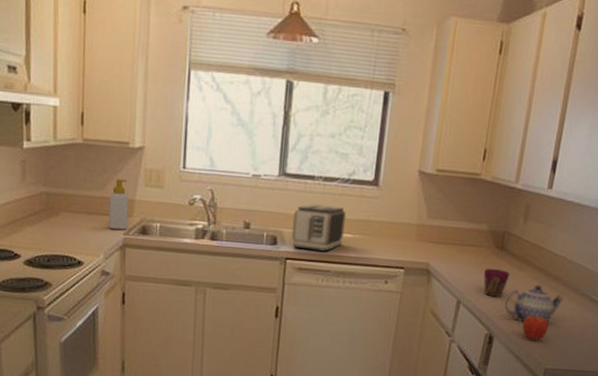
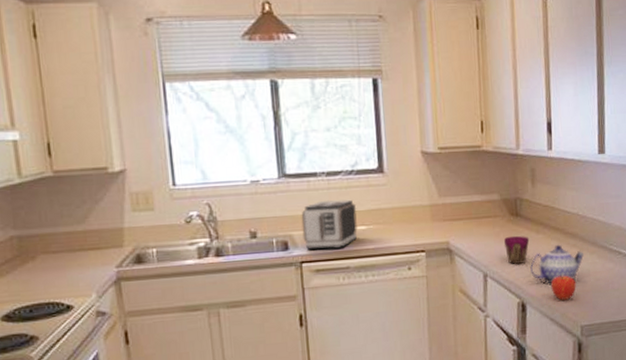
soap bottle: present [108,179,129,230] -> none [93,208,120,264]

